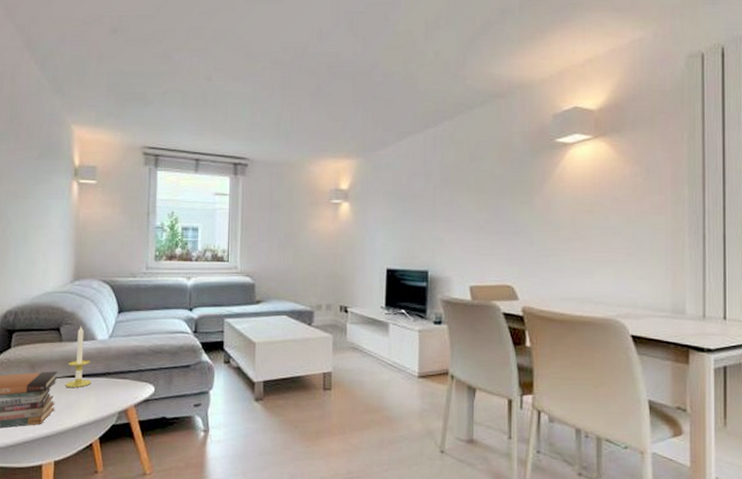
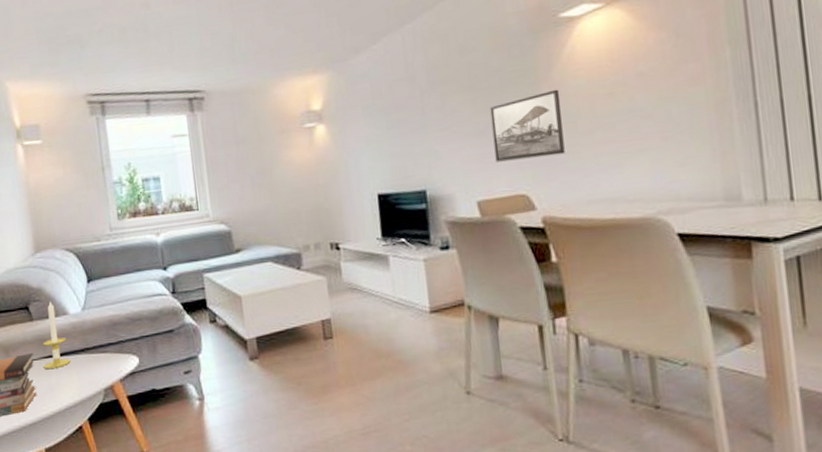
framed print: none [490,201,549,256] -> present [490,89,565,162]

